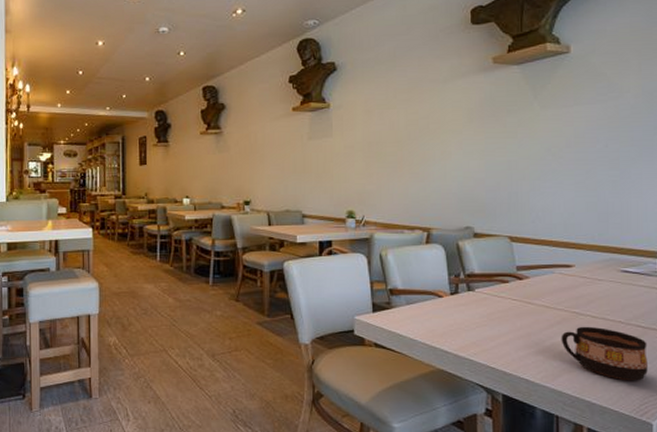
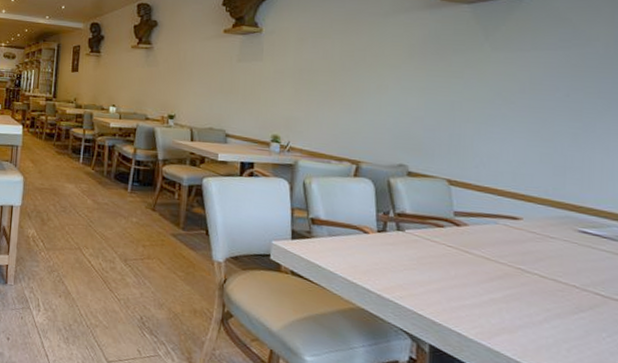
cup: present [561,326,648,381] -> none [501,284,607,354]

